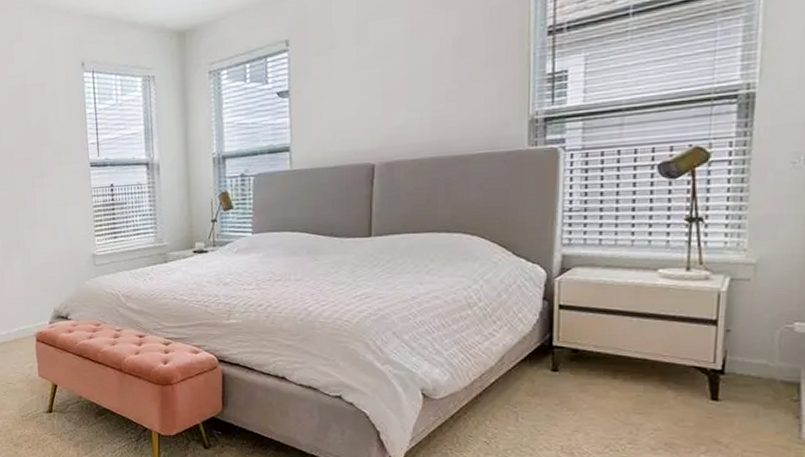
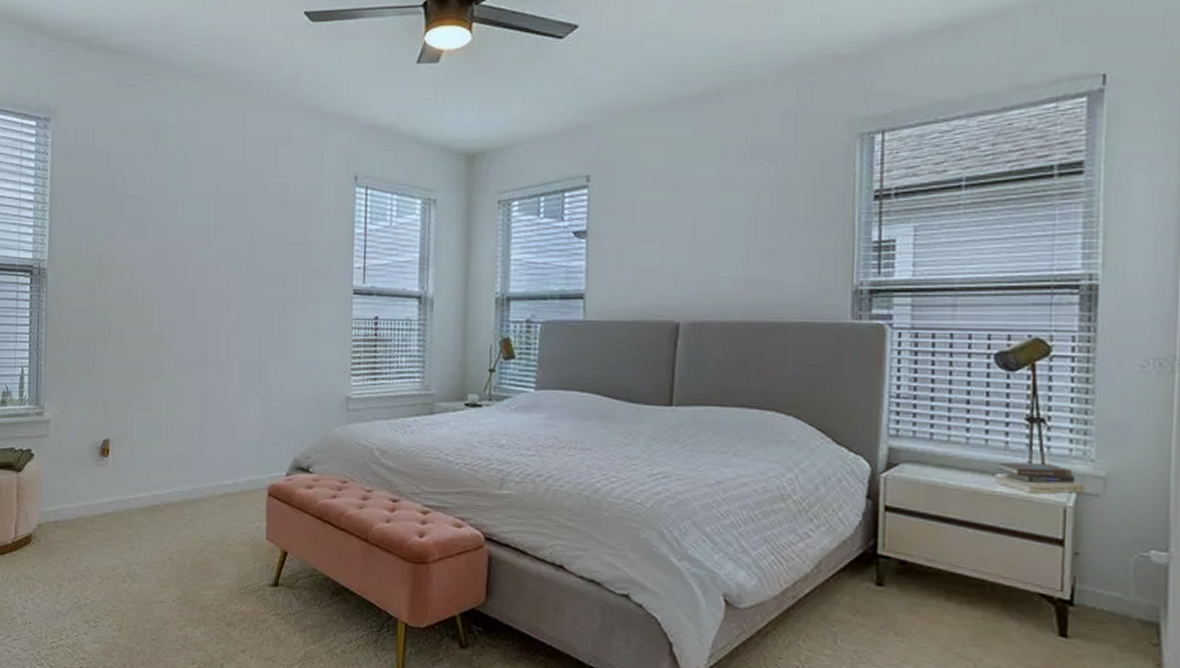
books: none [656,256,739,283] -> present [995,462,1086,494]

